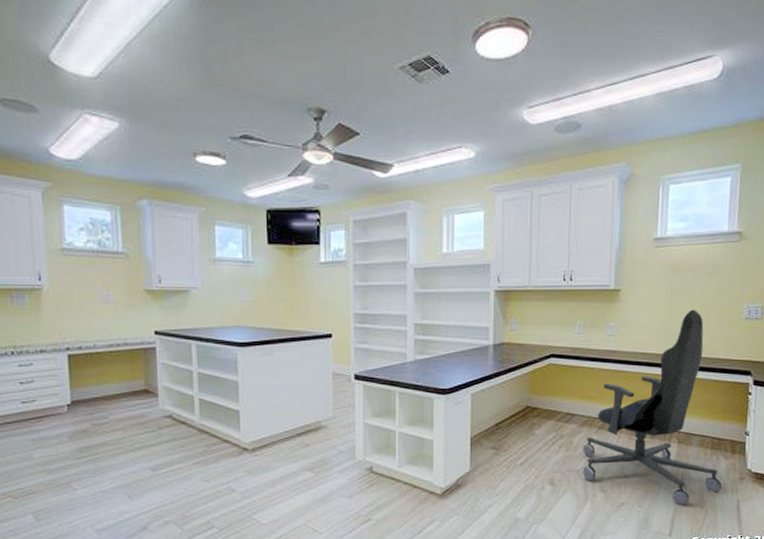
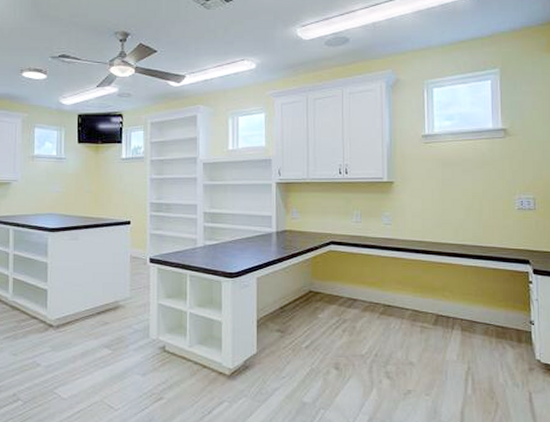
office chair: present [582,309,723,505] -> none [366,200,511,395]

